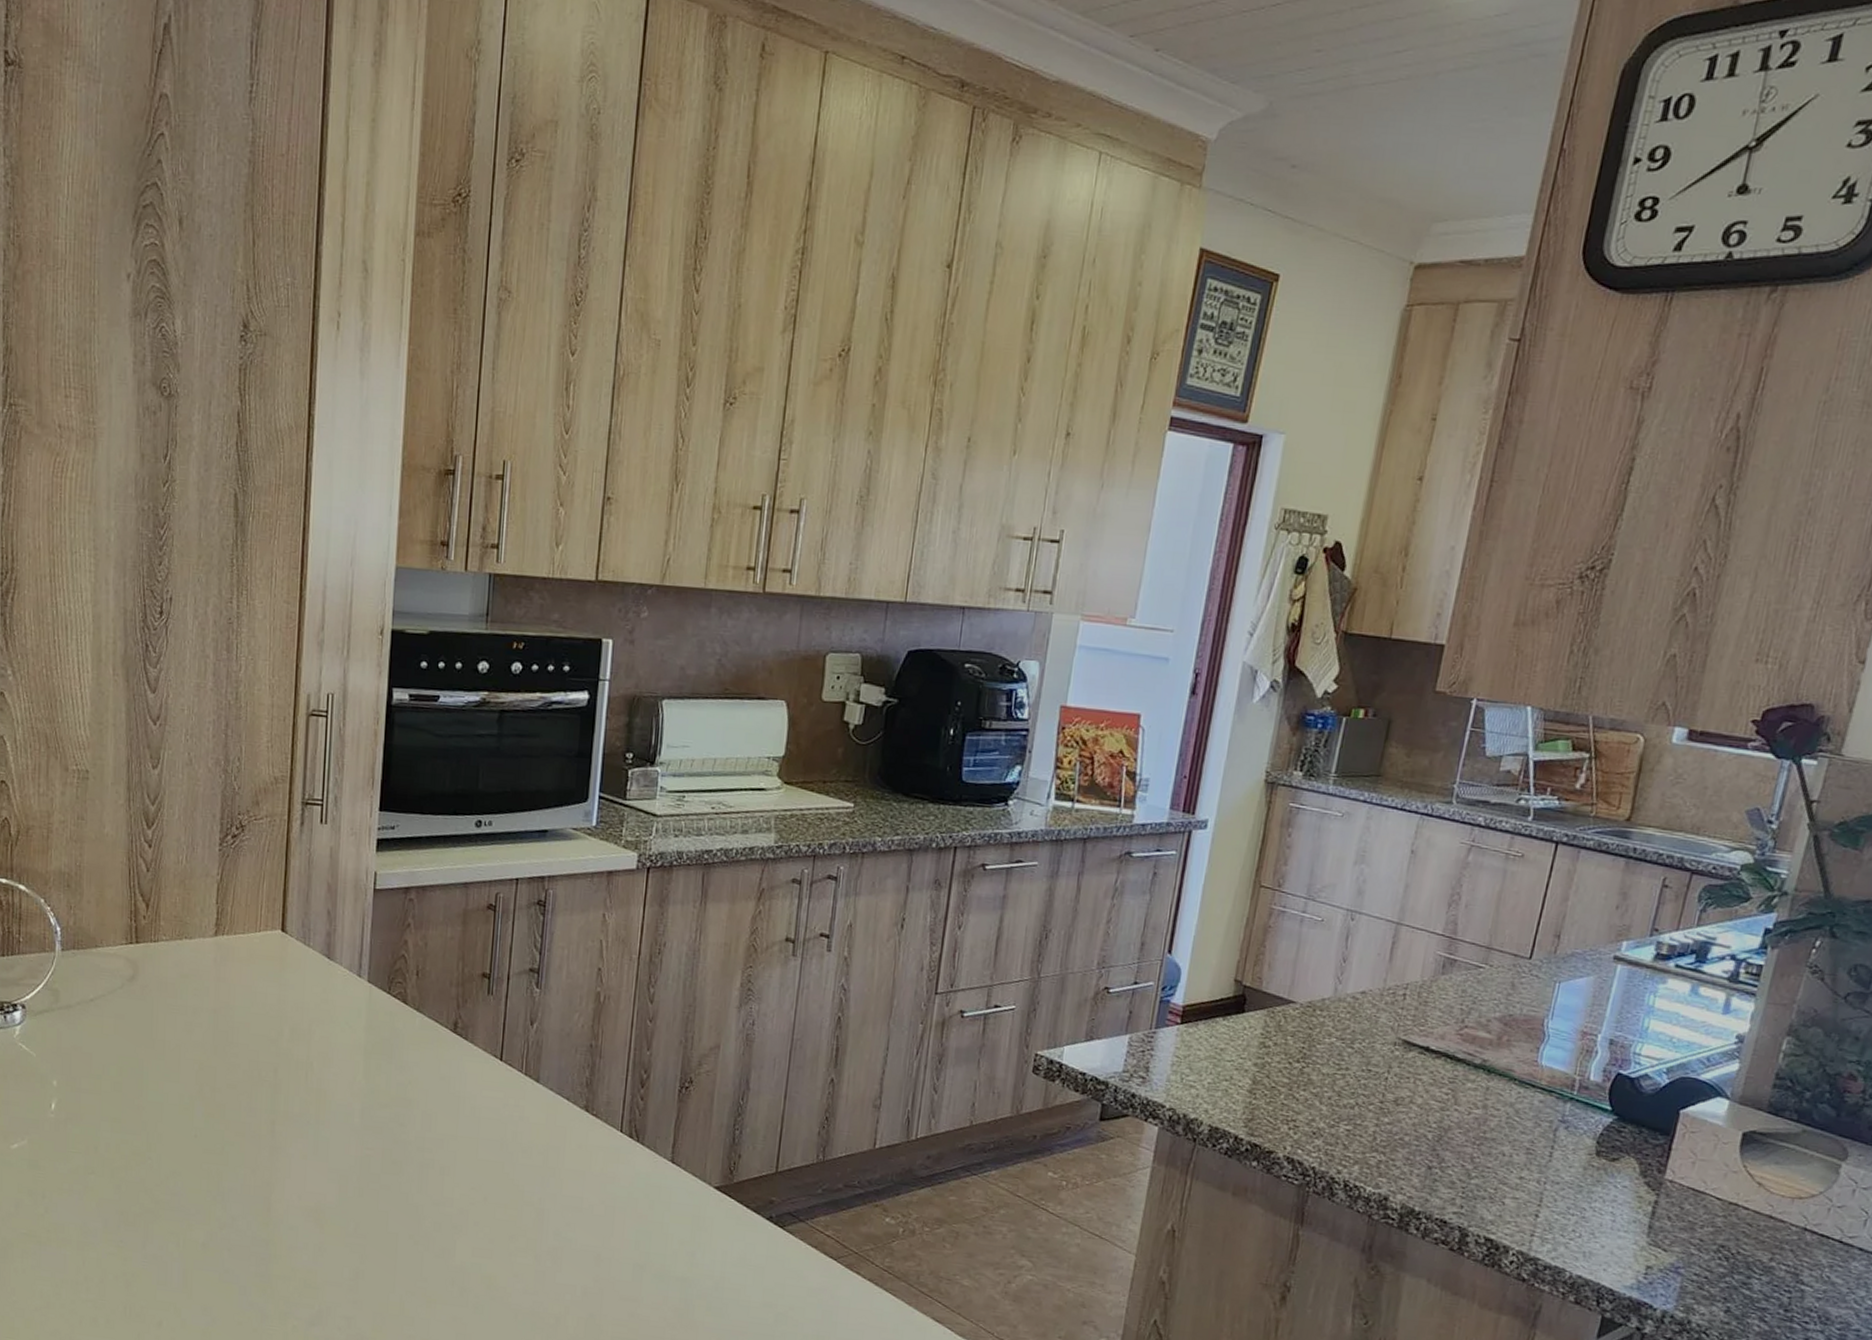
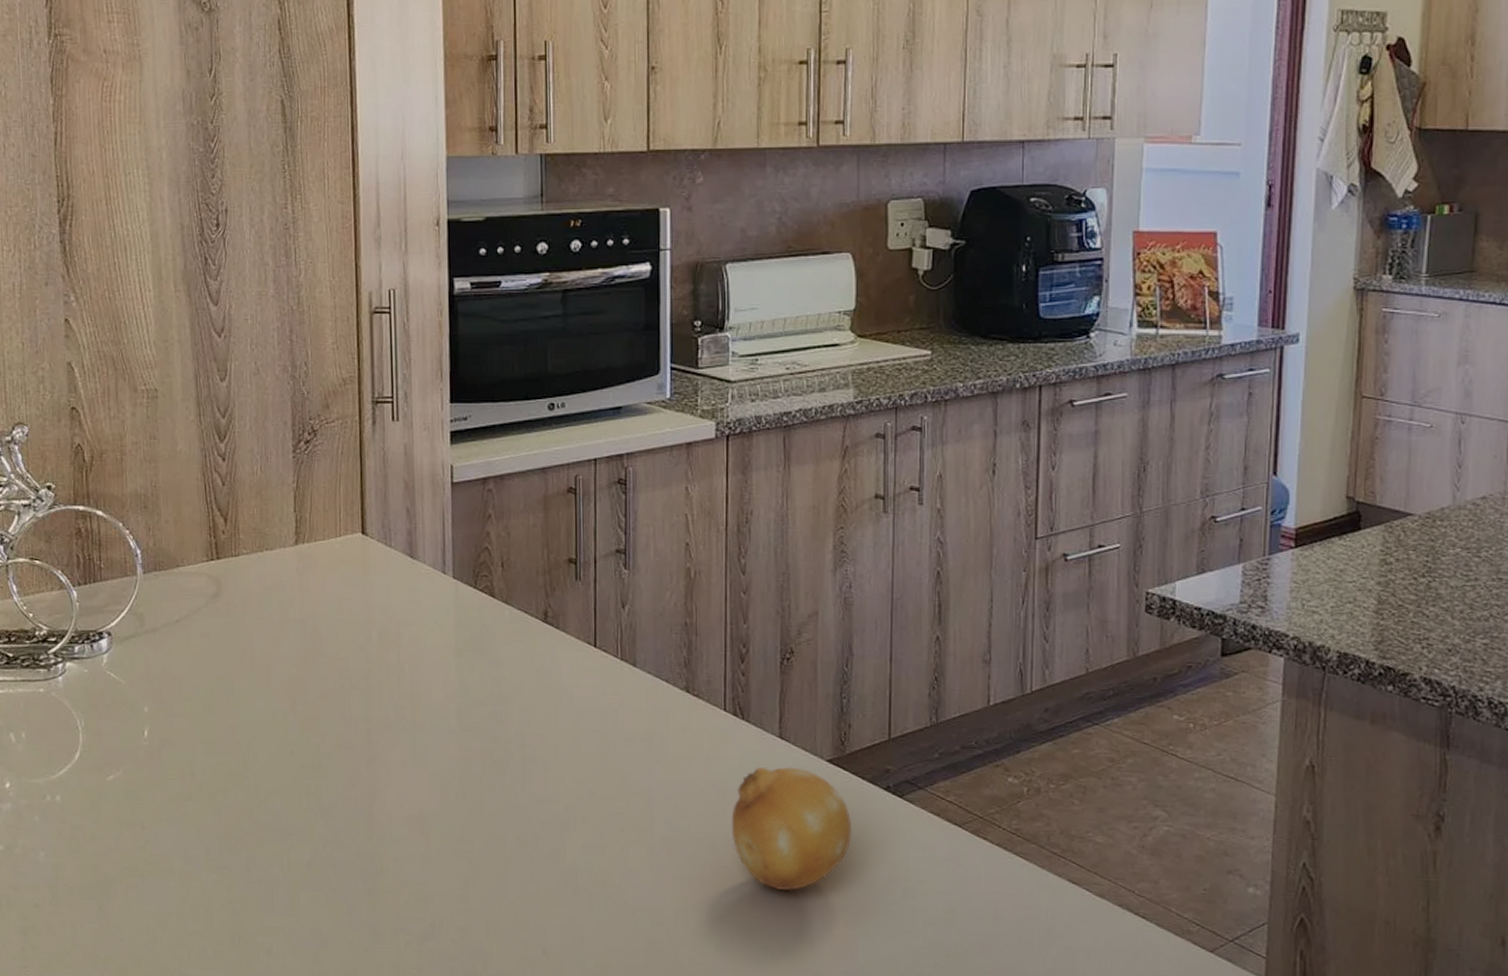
fruit: none [616,1188,732,1307] -> present [731,767,851,890]

